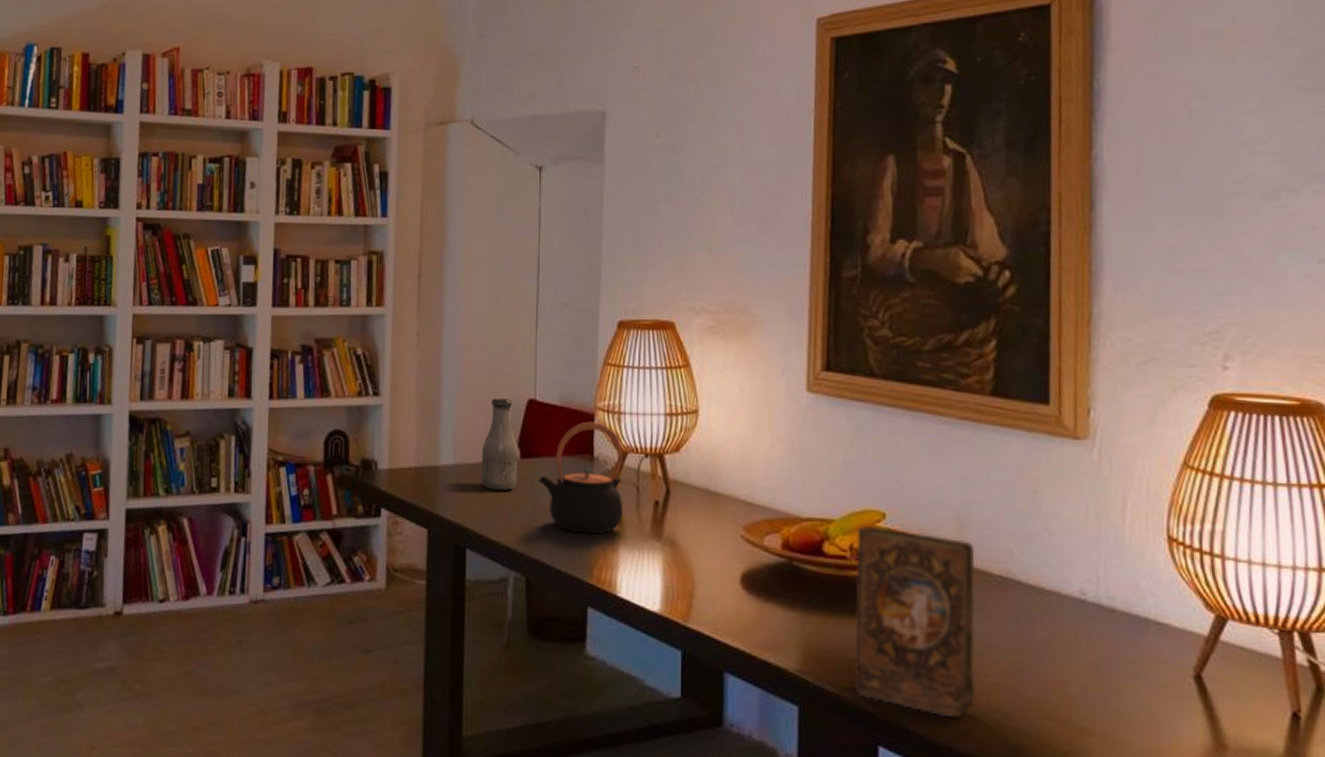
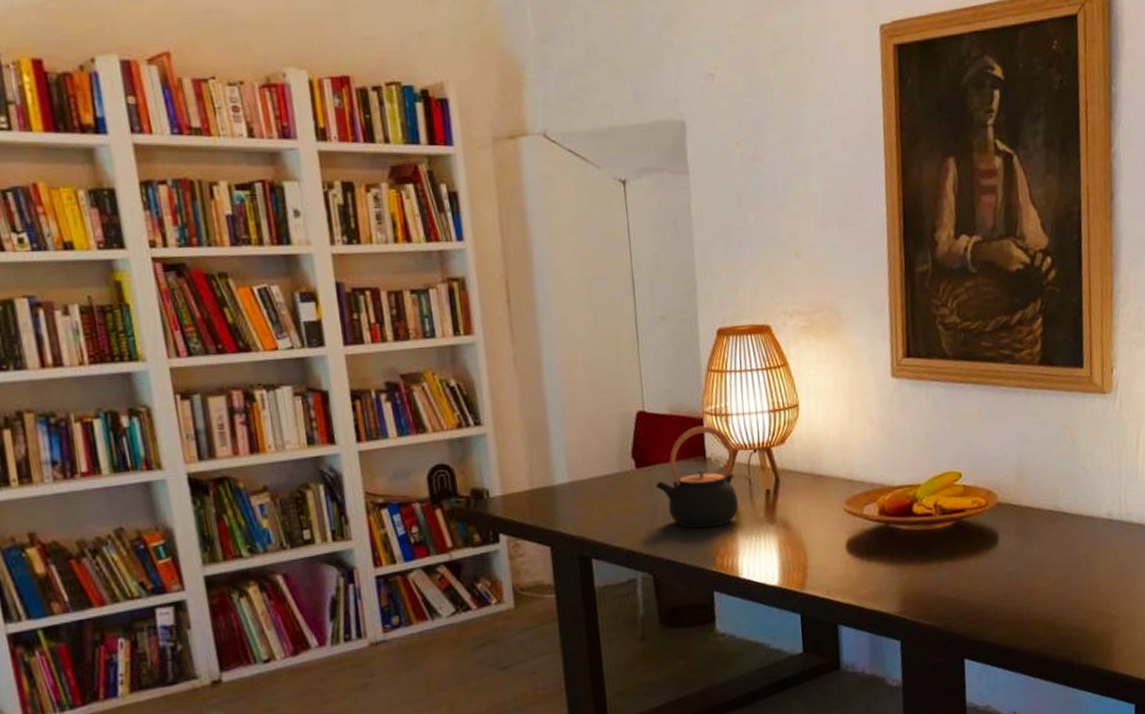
bottle: present [481,398,518,490] -> none [596,413,635,501]
book: present [854,526,976,719] -> none [939,484,1035,626]

